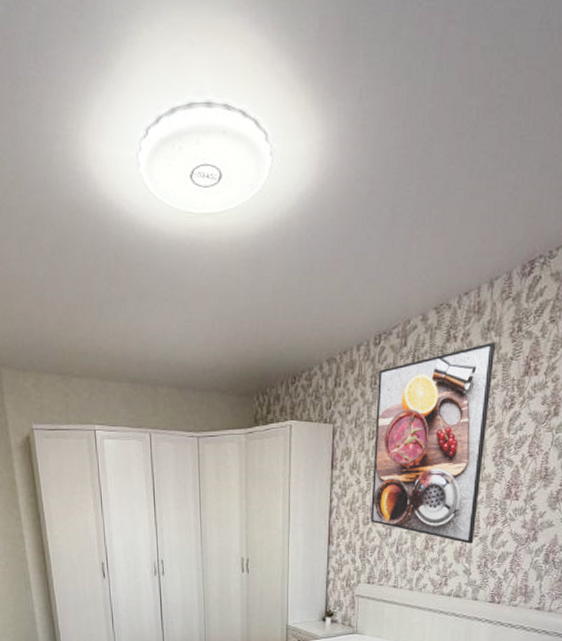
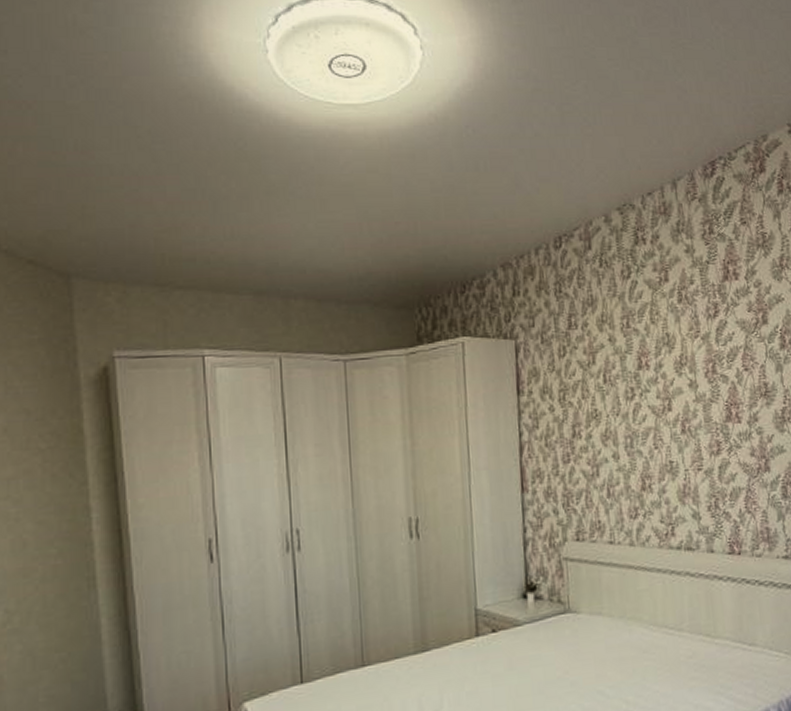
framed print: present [371,342,496,544] -> none [563,245,698,480]

